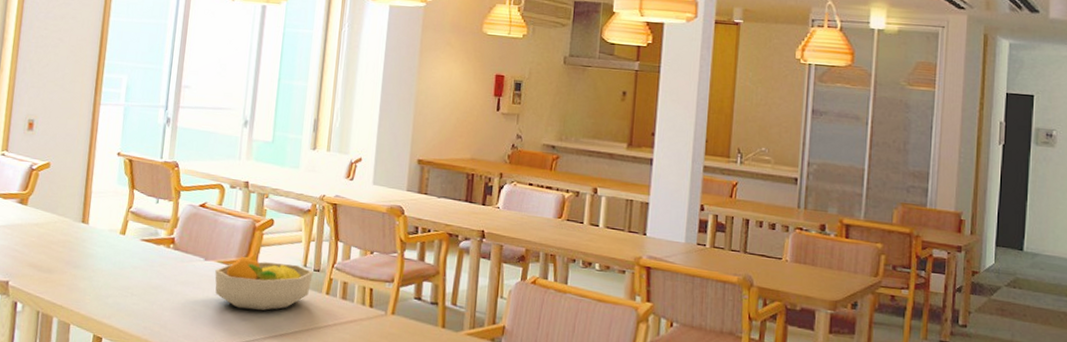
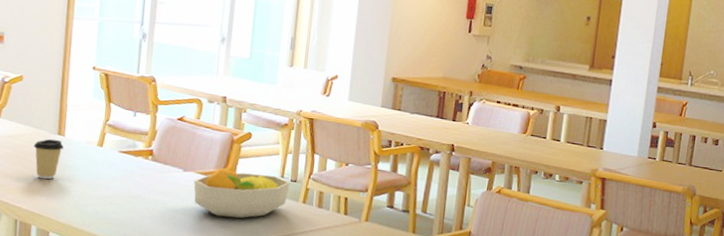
coffee cup: none [58,227,87,269] -> present [33,139,64,180]

